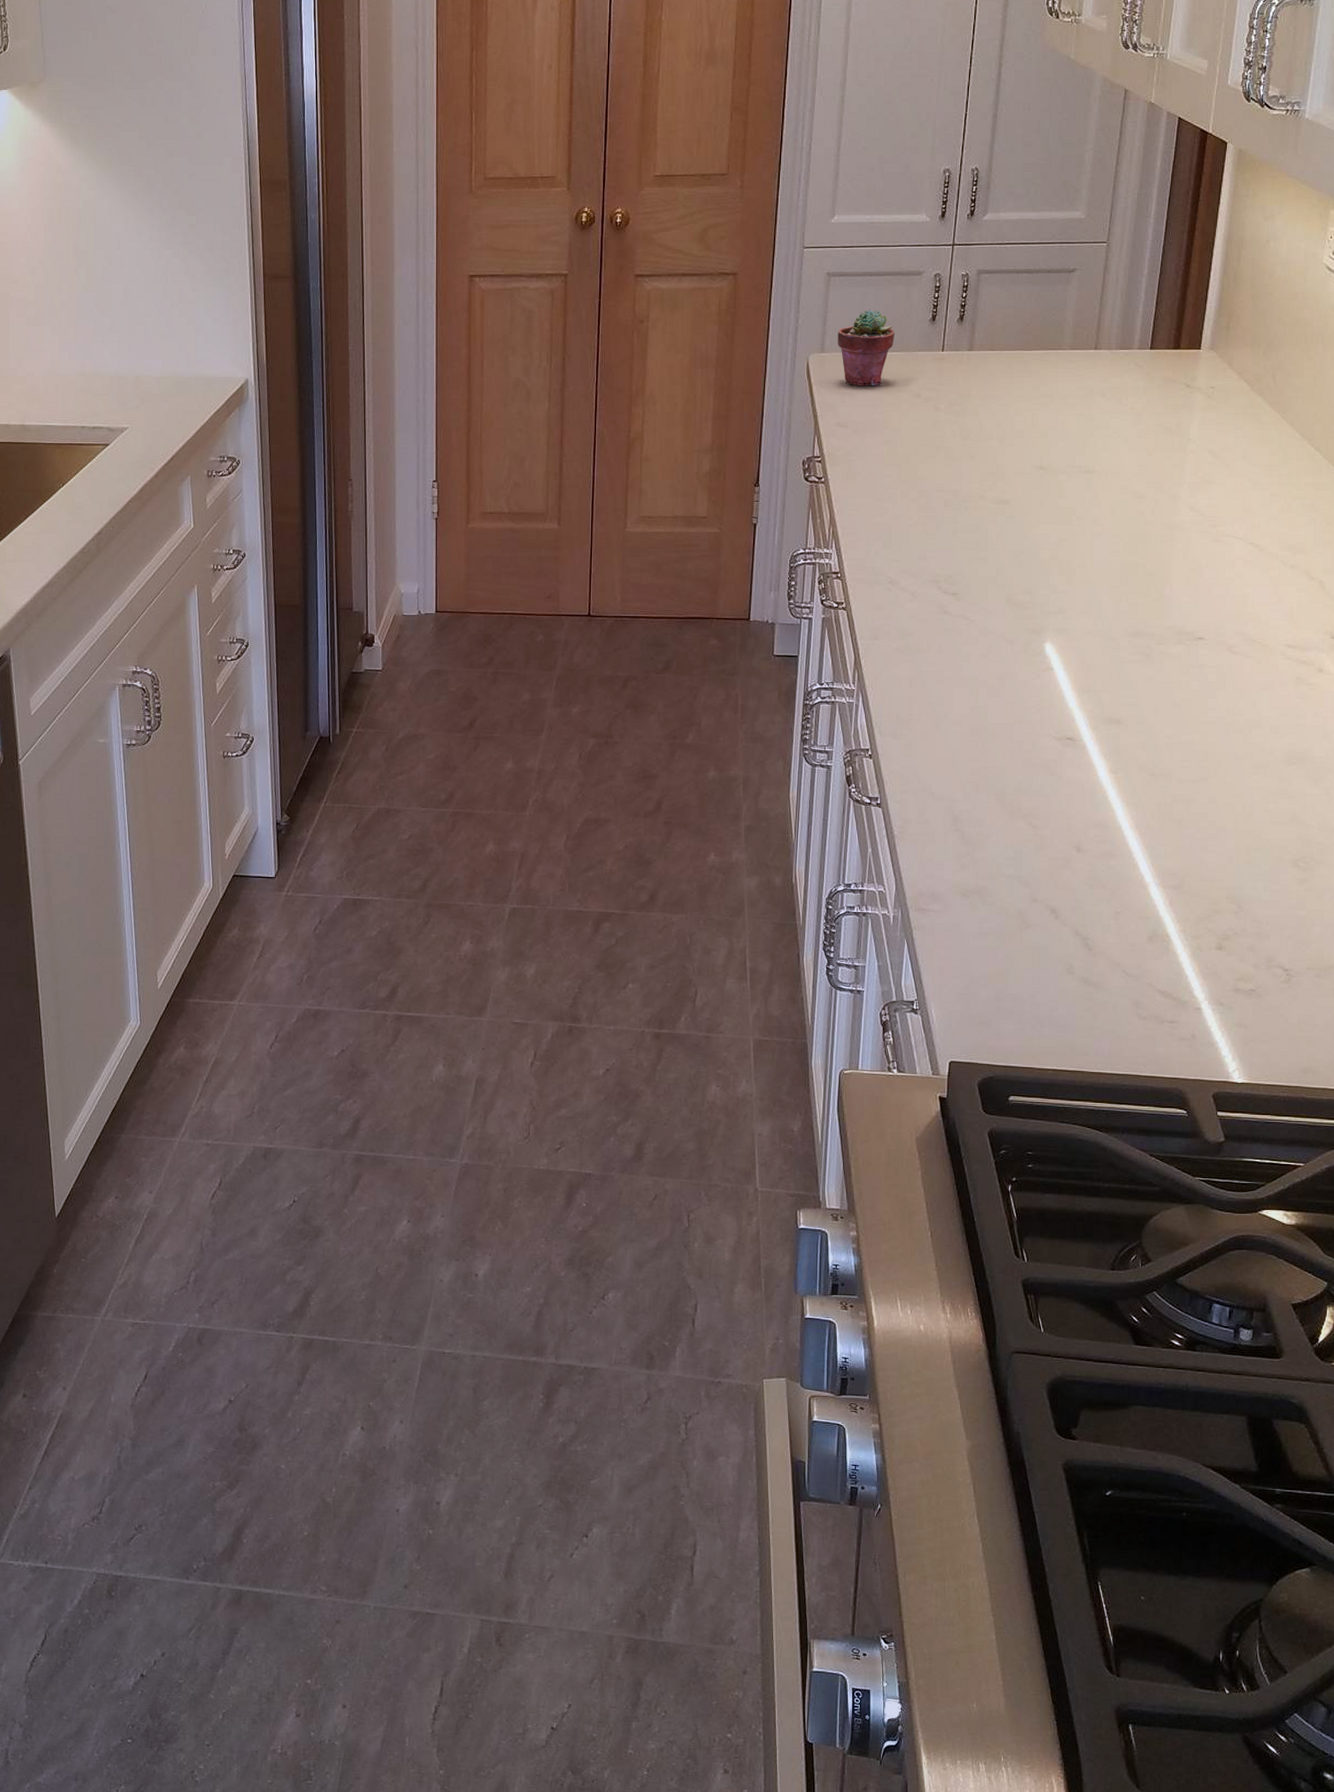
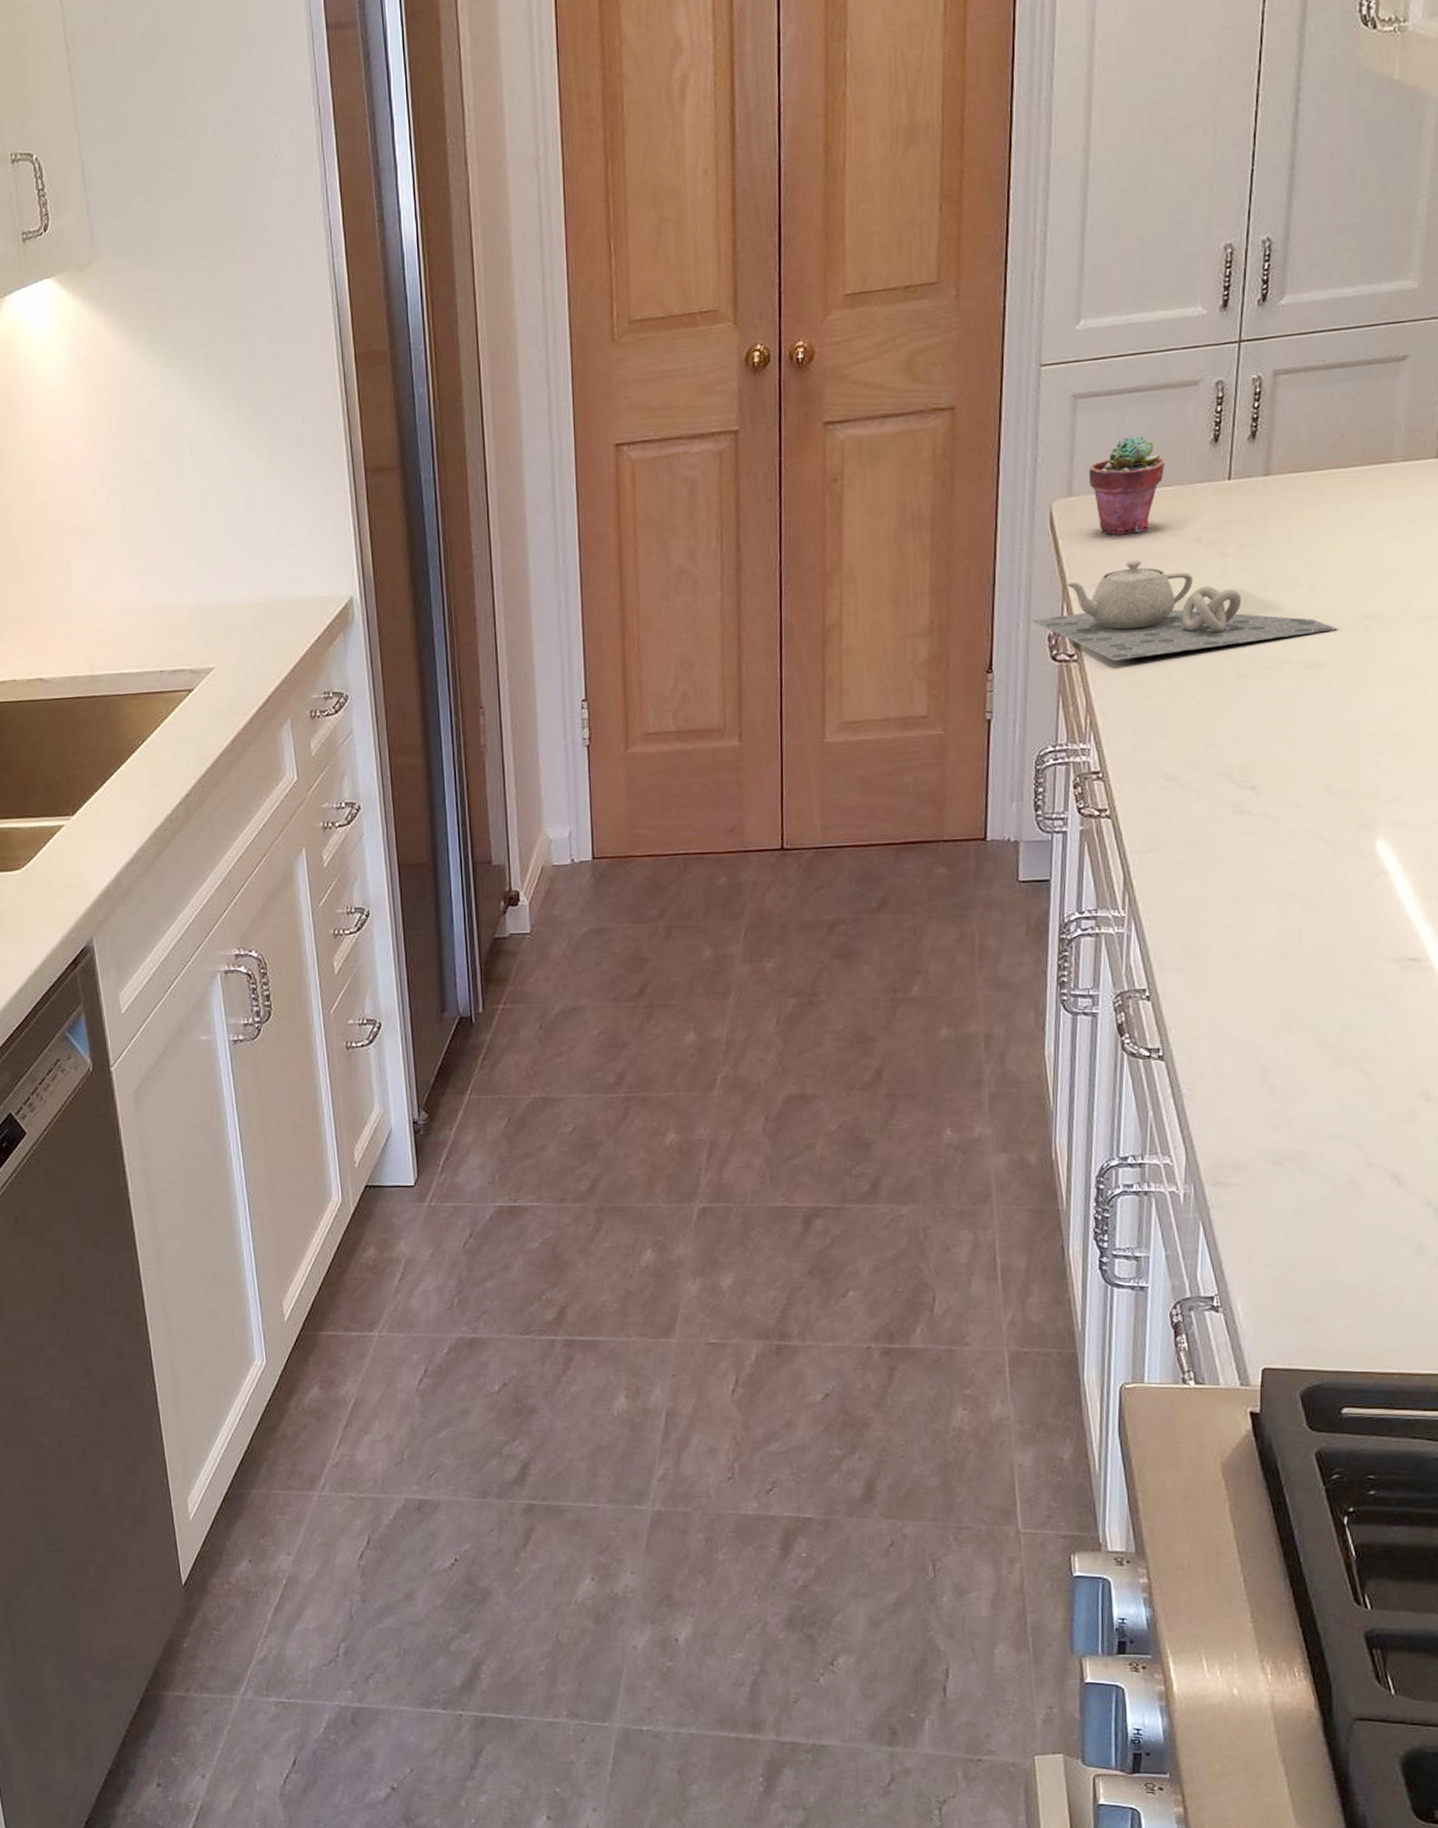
teapot: none [790,408,1020,485] -> present [1031,560,1337,661]

